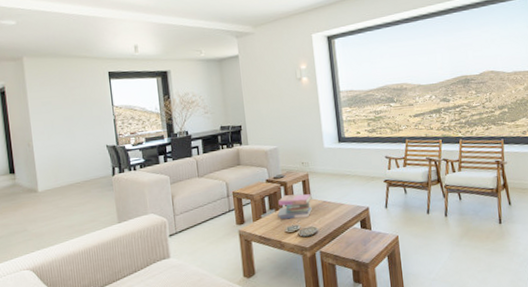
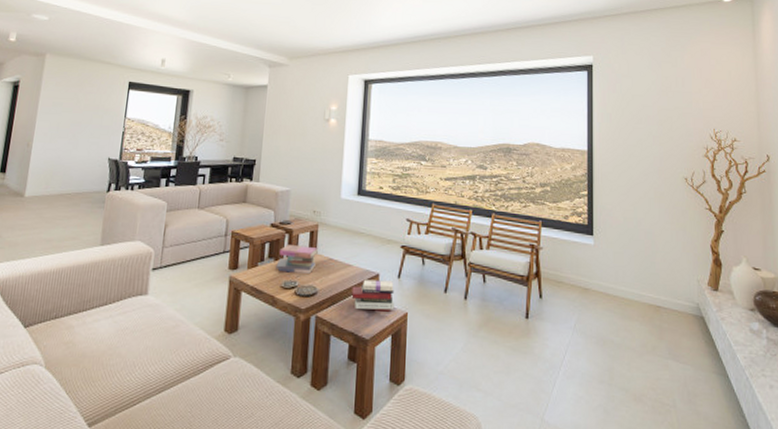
books: none [347,211,386,241] -> present [351,279,395,312]

